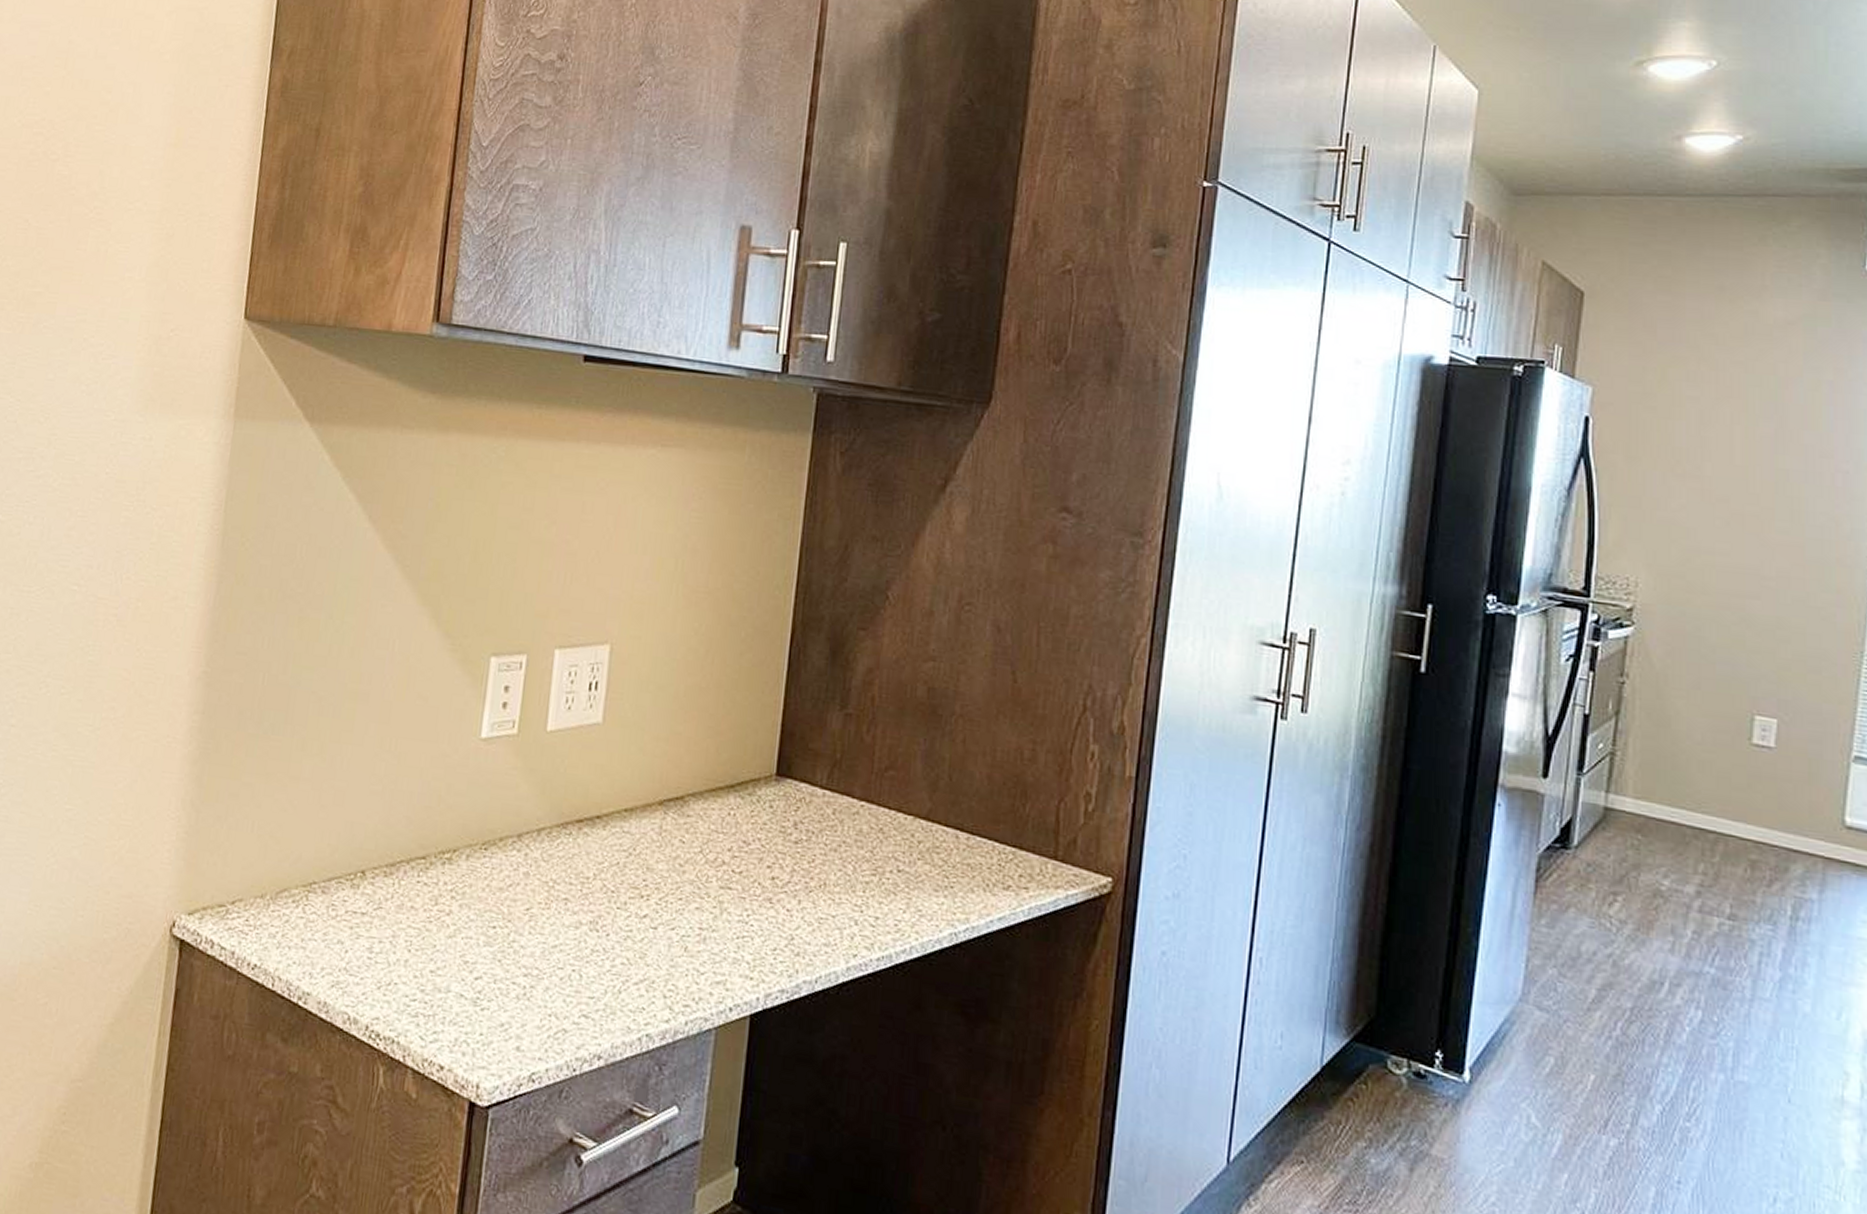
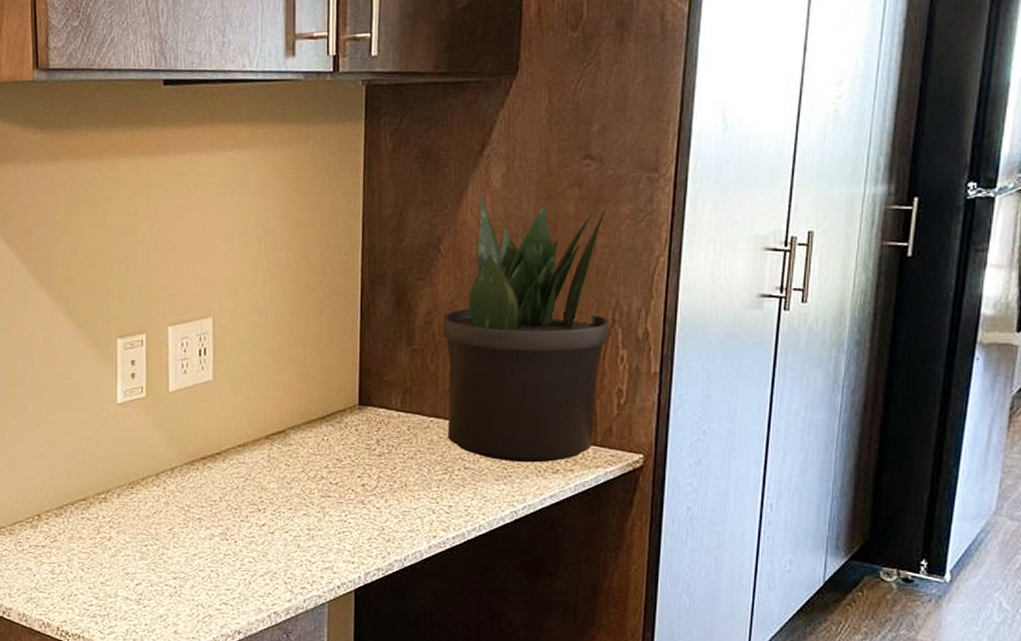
planter: none [880,538,1083,875] -> present [443,195,609,463]

